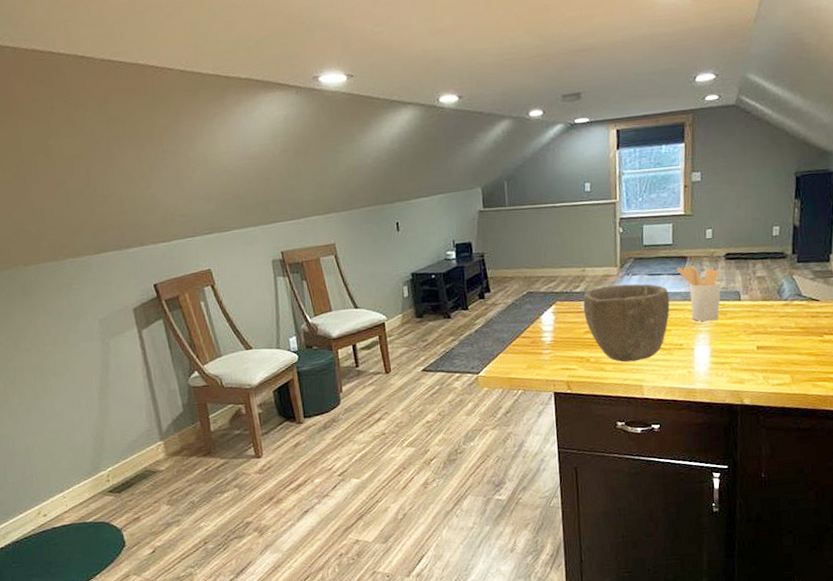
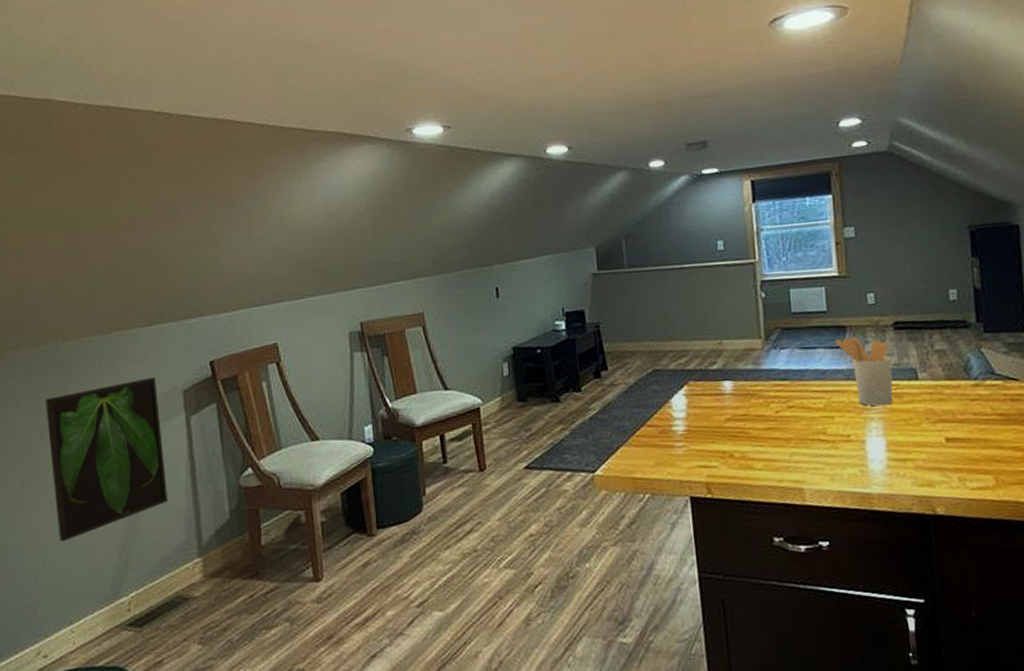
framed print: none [14,297,130,430] -> present [45,377,167,542]
bowl: present [583,283,670,363] -> none [721,359,831,459]

